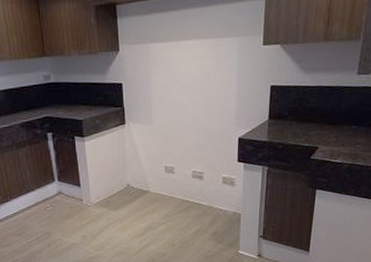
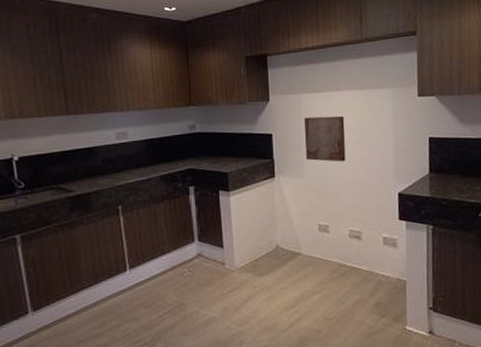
wall art: none [152,65,191,110] -> present [303,115,346,162]

